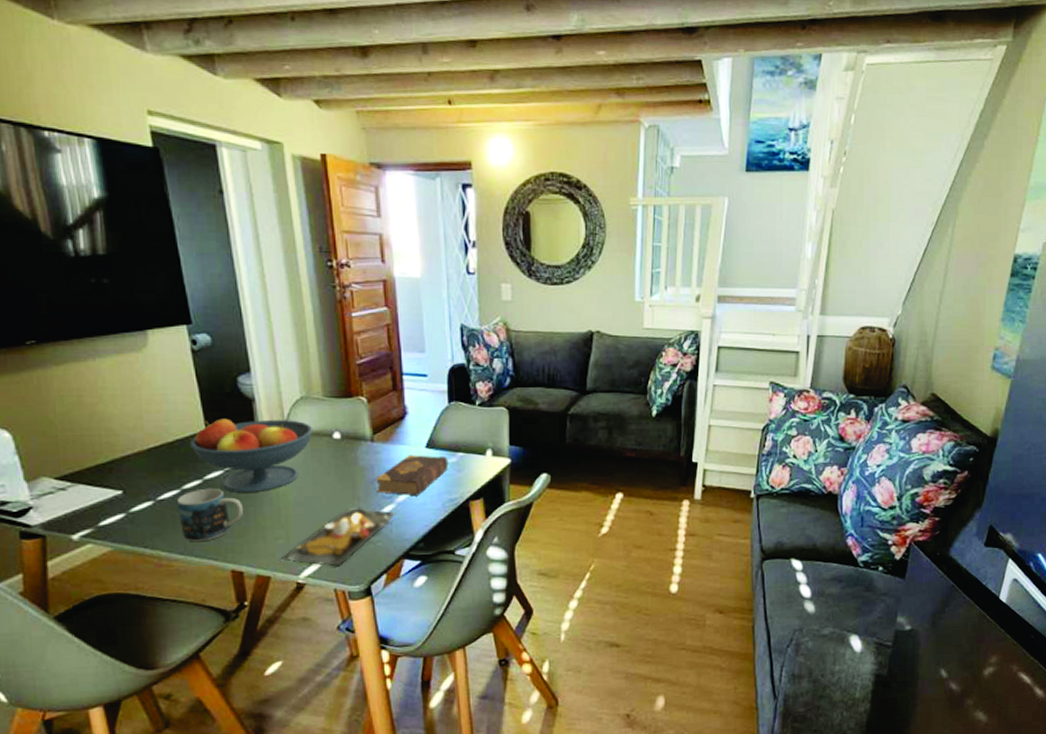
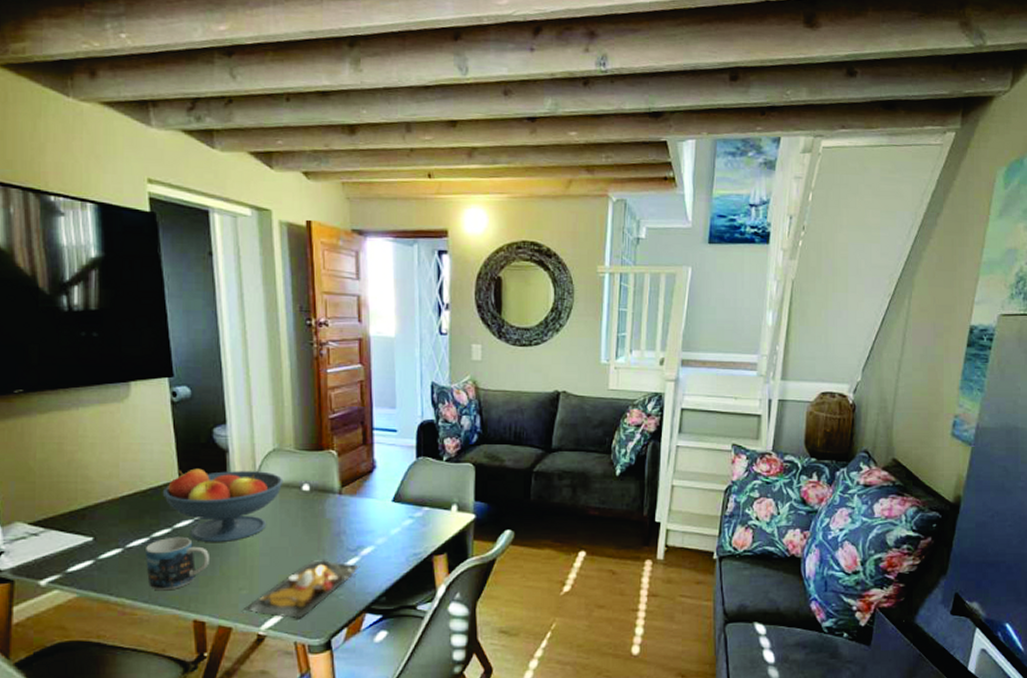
book: present [376,455,449,496] -> none [342,508,414,550]

